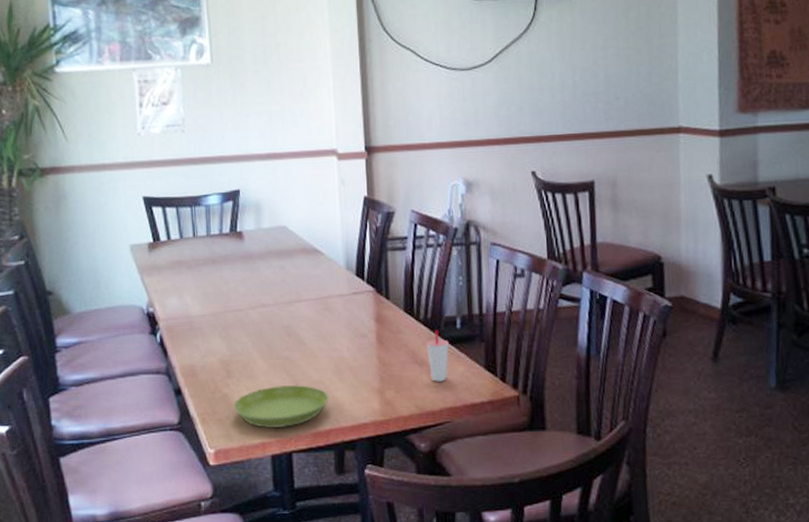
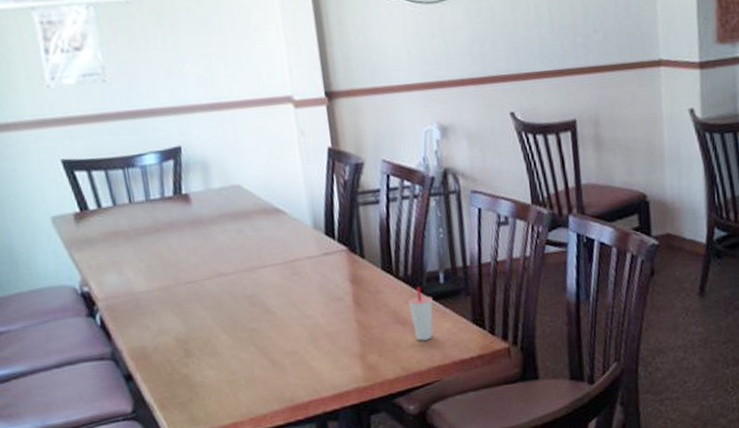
saucer: present [234,384,330,429] -> none [196,356,306,408]

